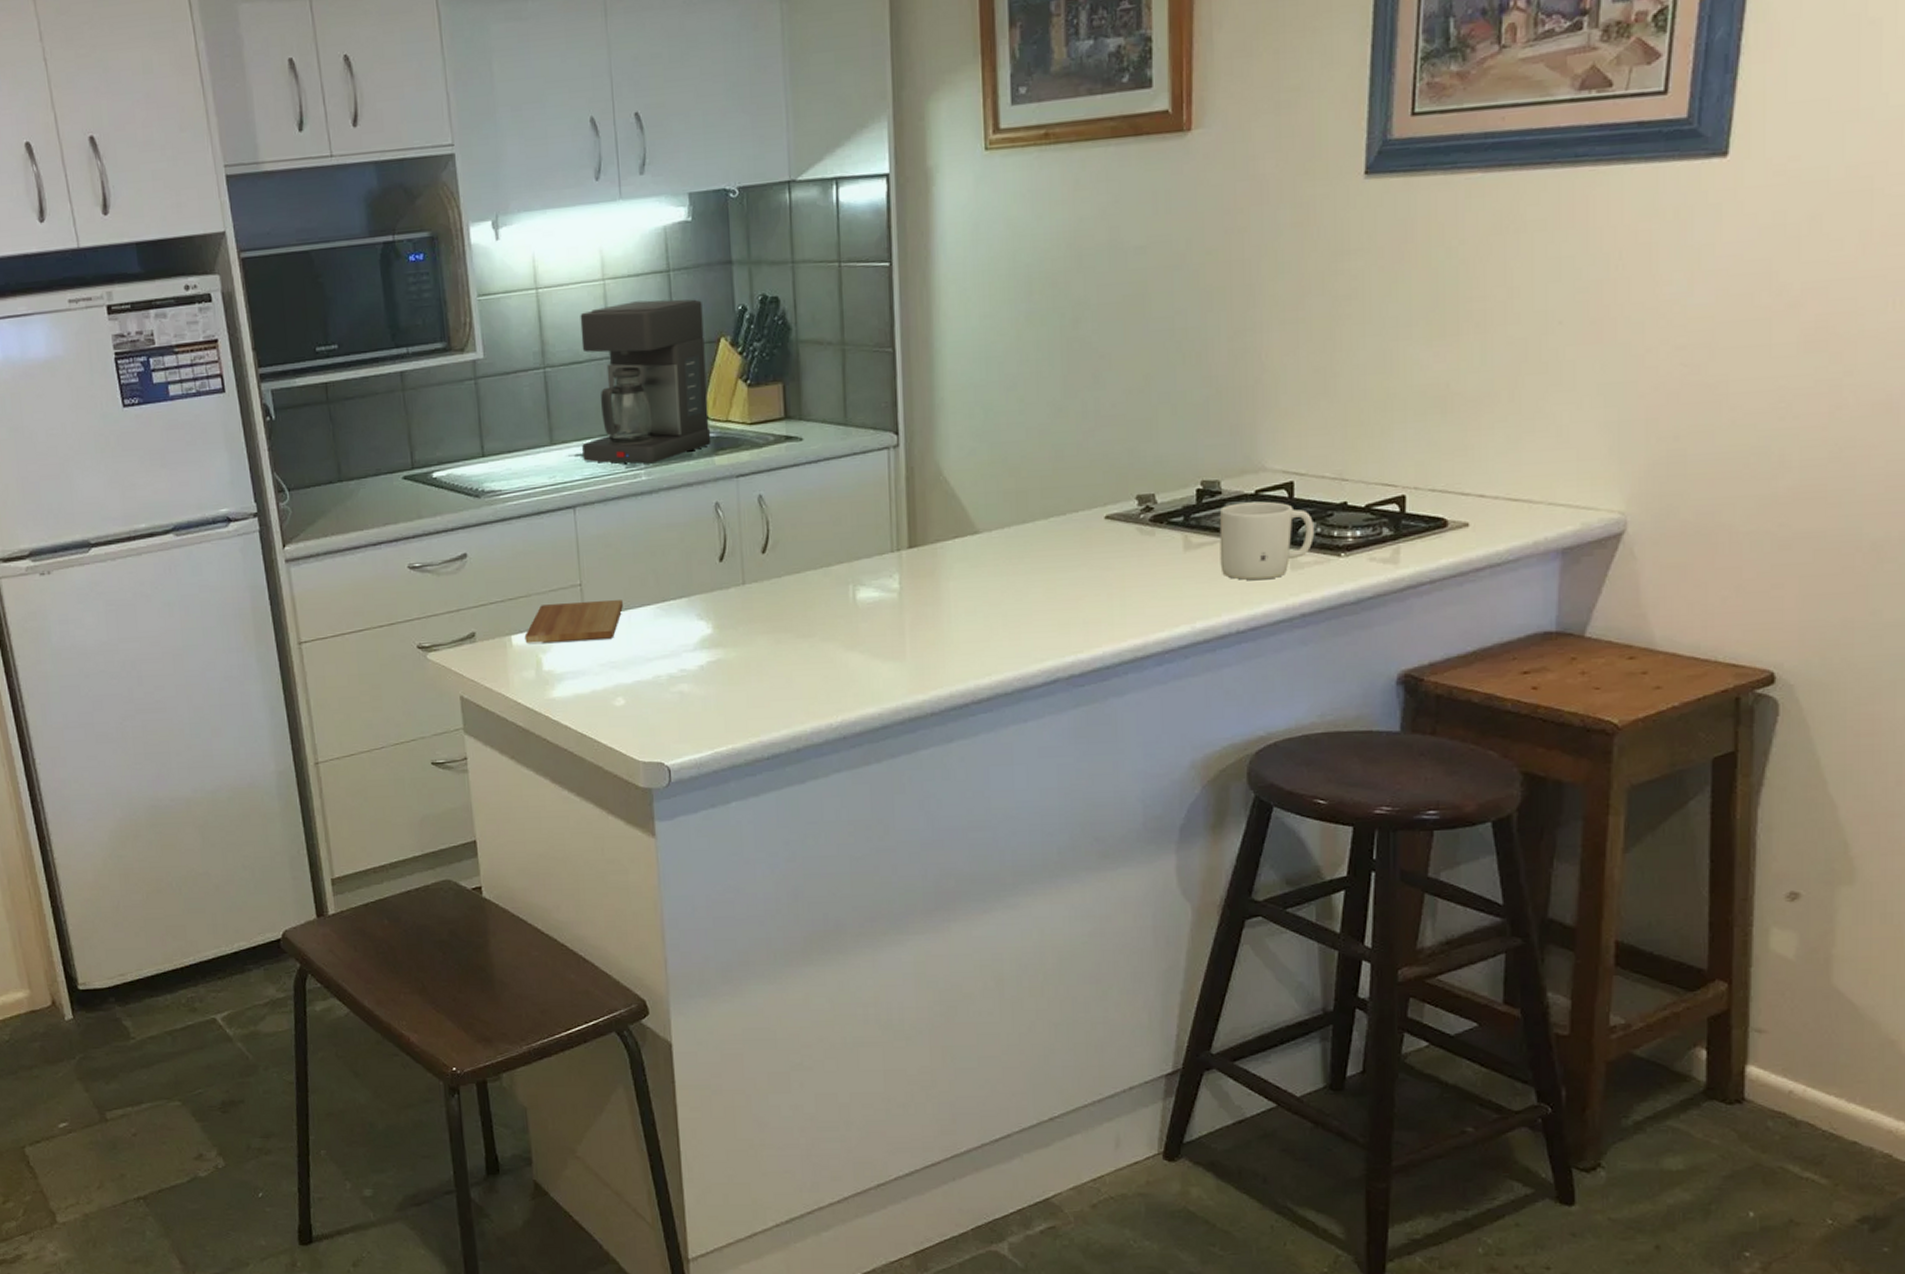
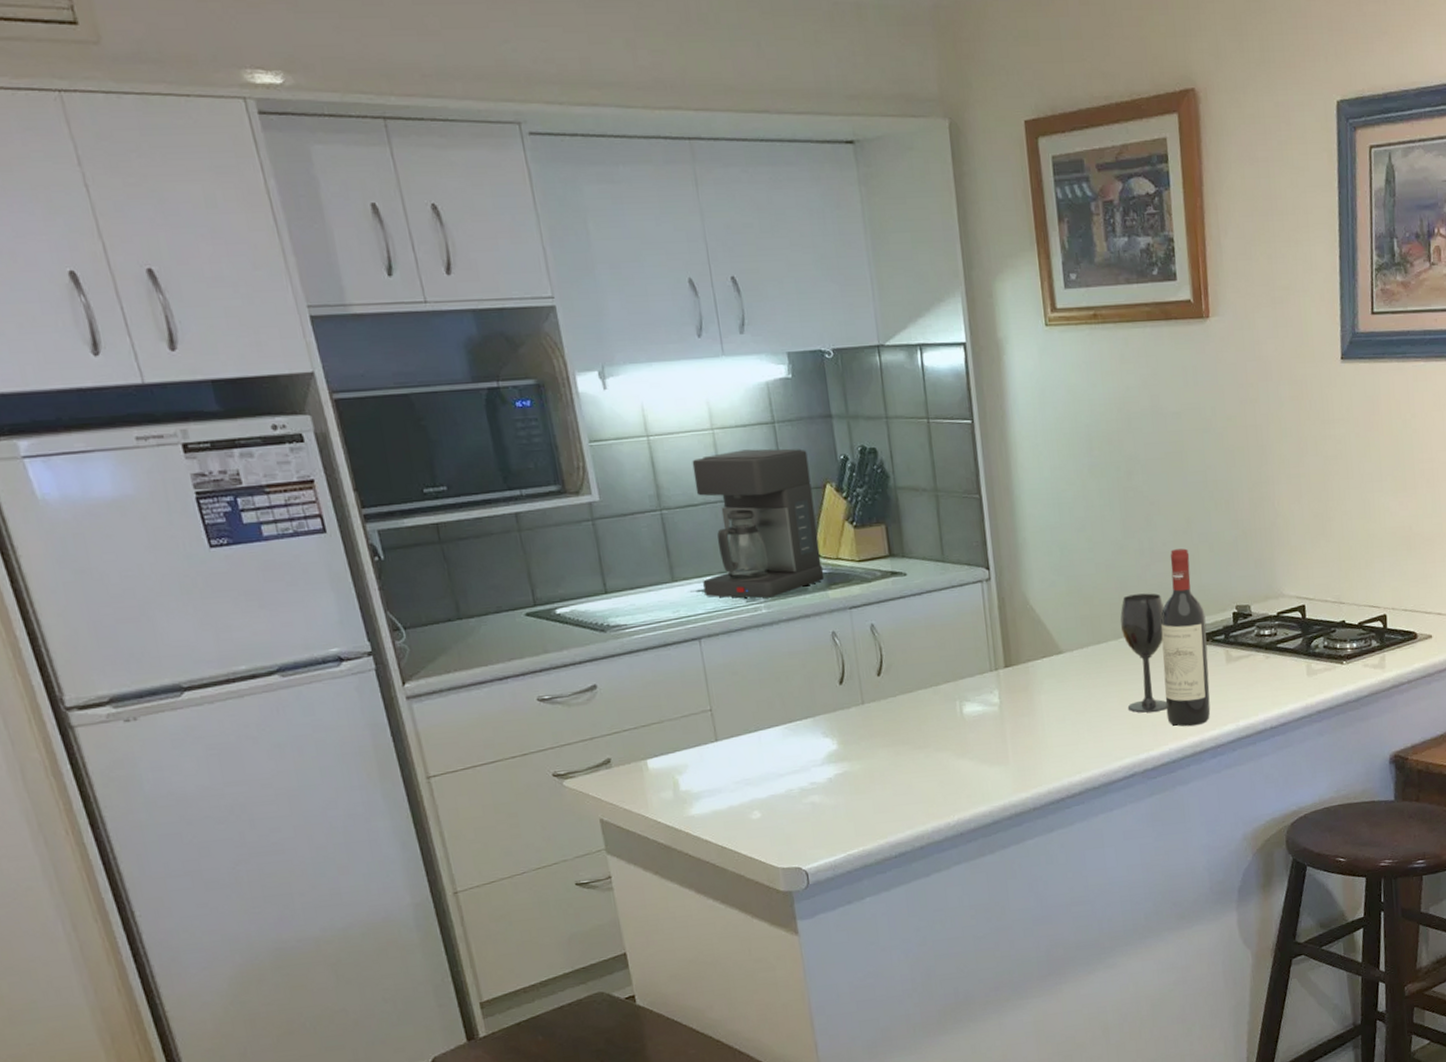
cutting board: present [524,600,623,644] -> none [660,722,753,767]
wine glass: none [1051,464,1109,607] -> present [1119,593,1167,713]
wine bottle: none [1102,411,1161,627] -> present [1161,548,1211,727]
mug: present [1219,501,1315,581] -> none [1251,621,1323,686]

